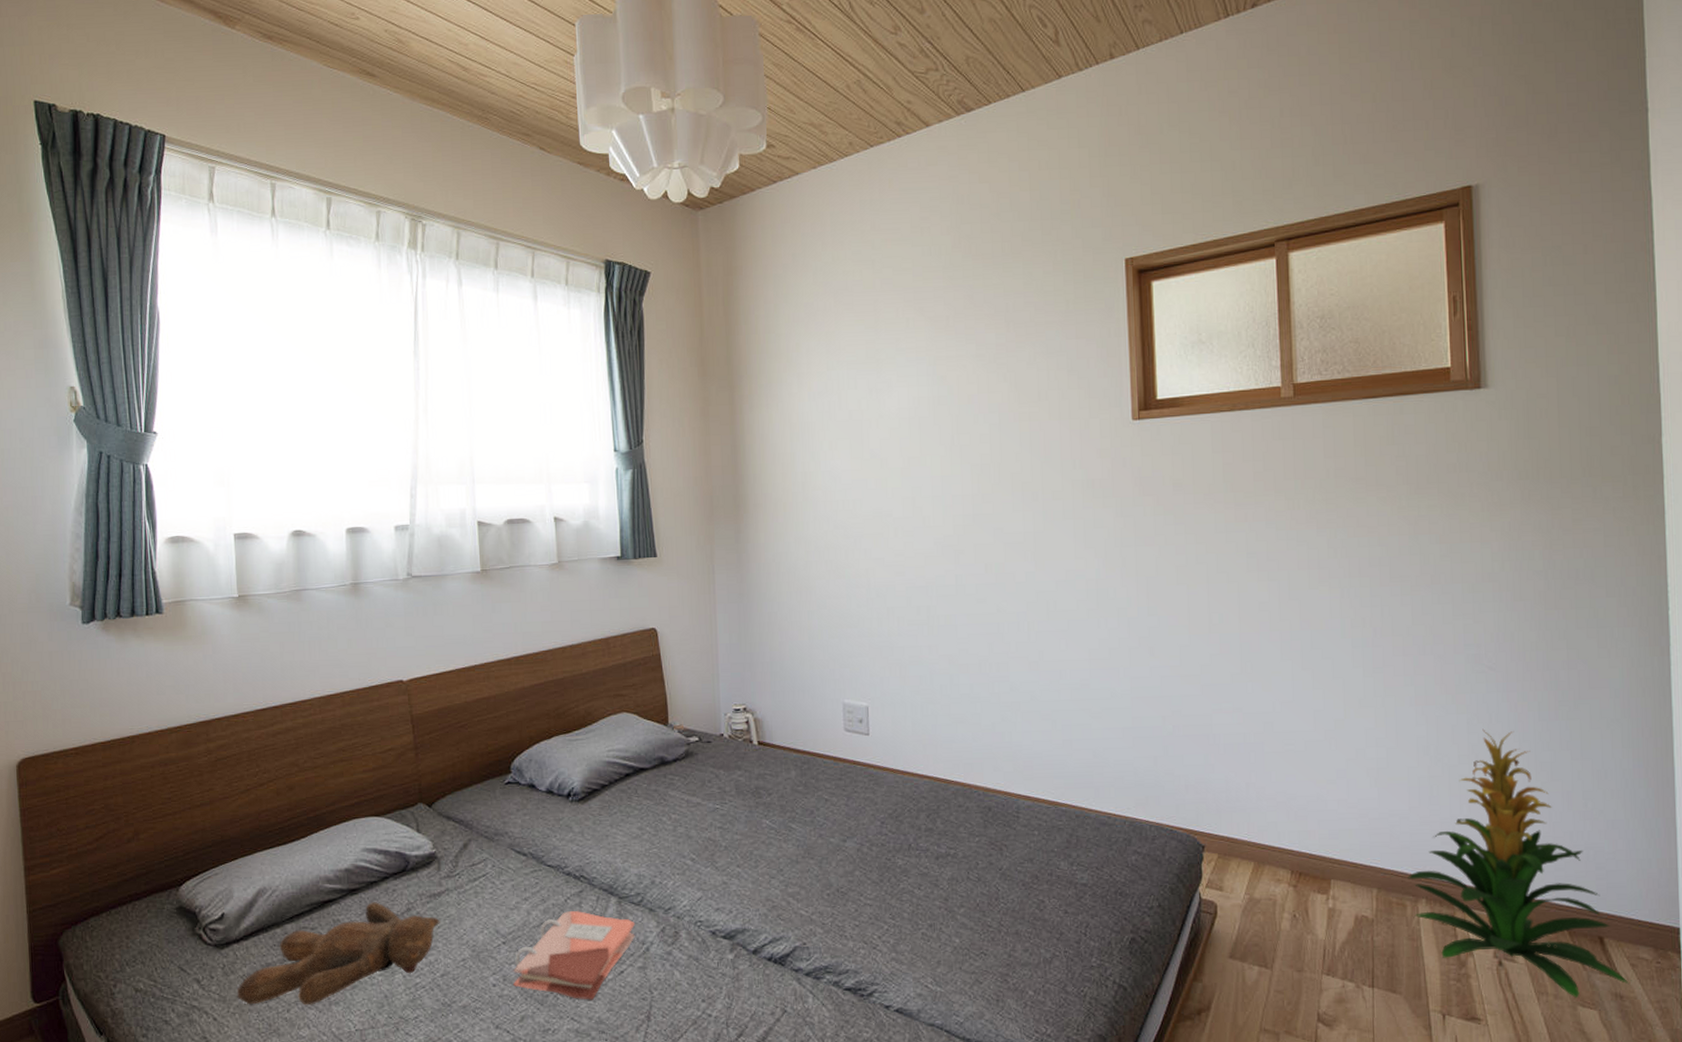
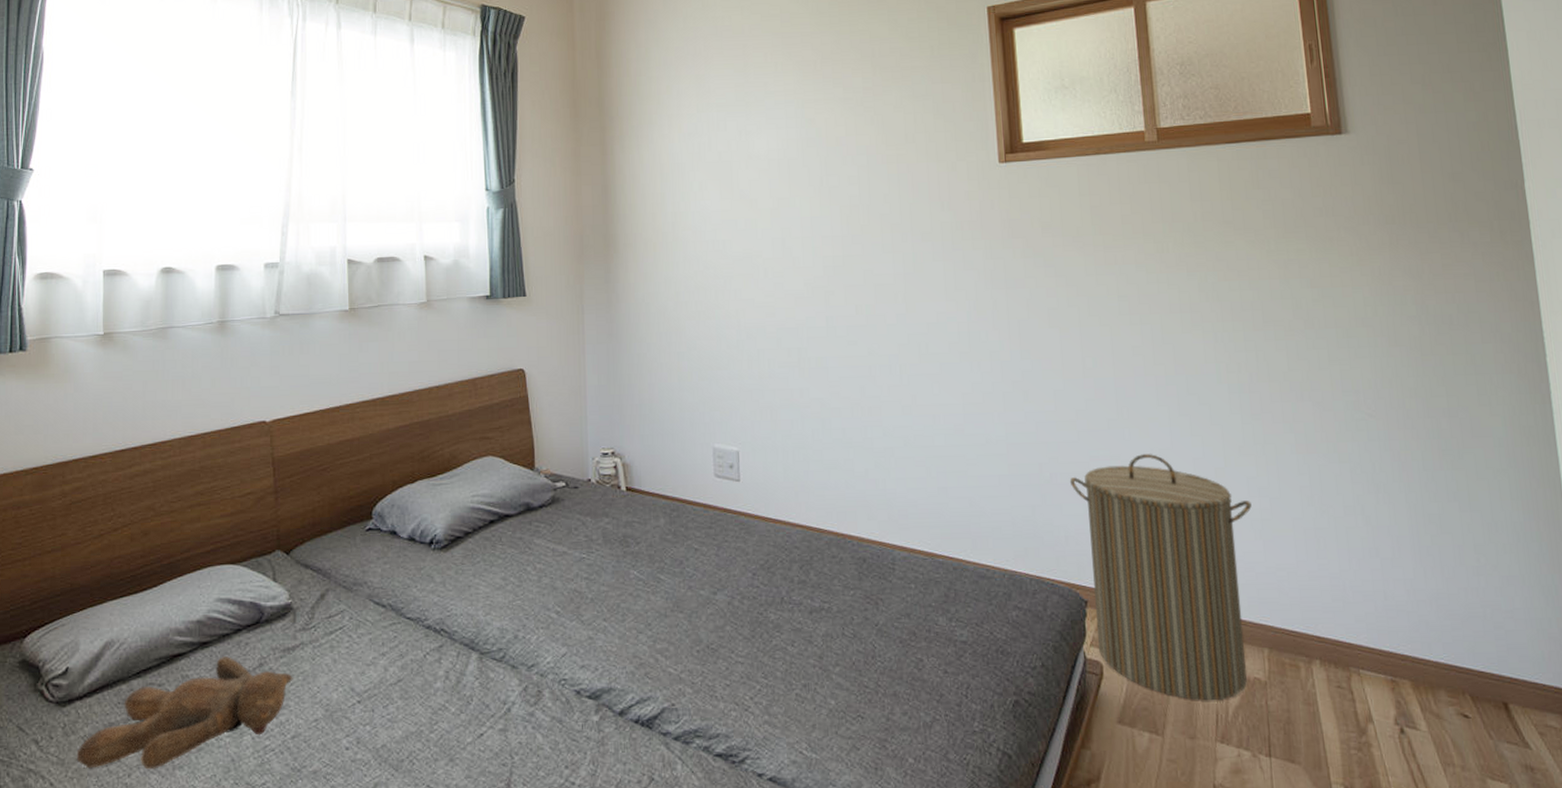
phonebook: present [512,911,636,1000] -> none [366,667,497,766]
laundry hamper: none [1191,706,1369,937] -> present [1069,454,1252,701]
indoor plant: present [1408,729,1629,998] -> none [1299,478,1539,770]

